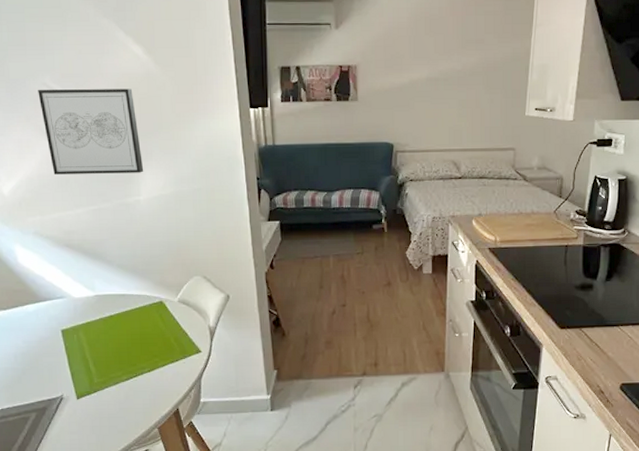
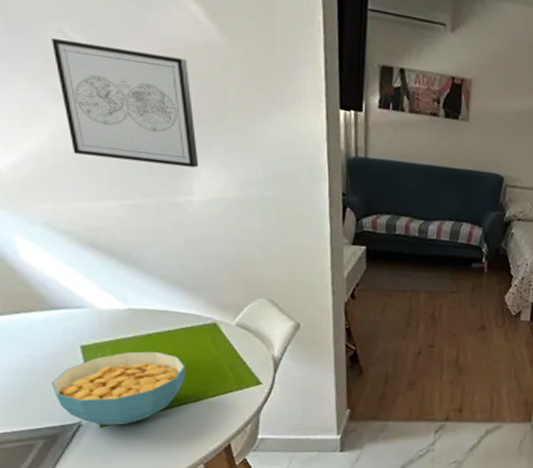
cereal bowl: none [41,330,140,397] -> present [52,351,185,425]

